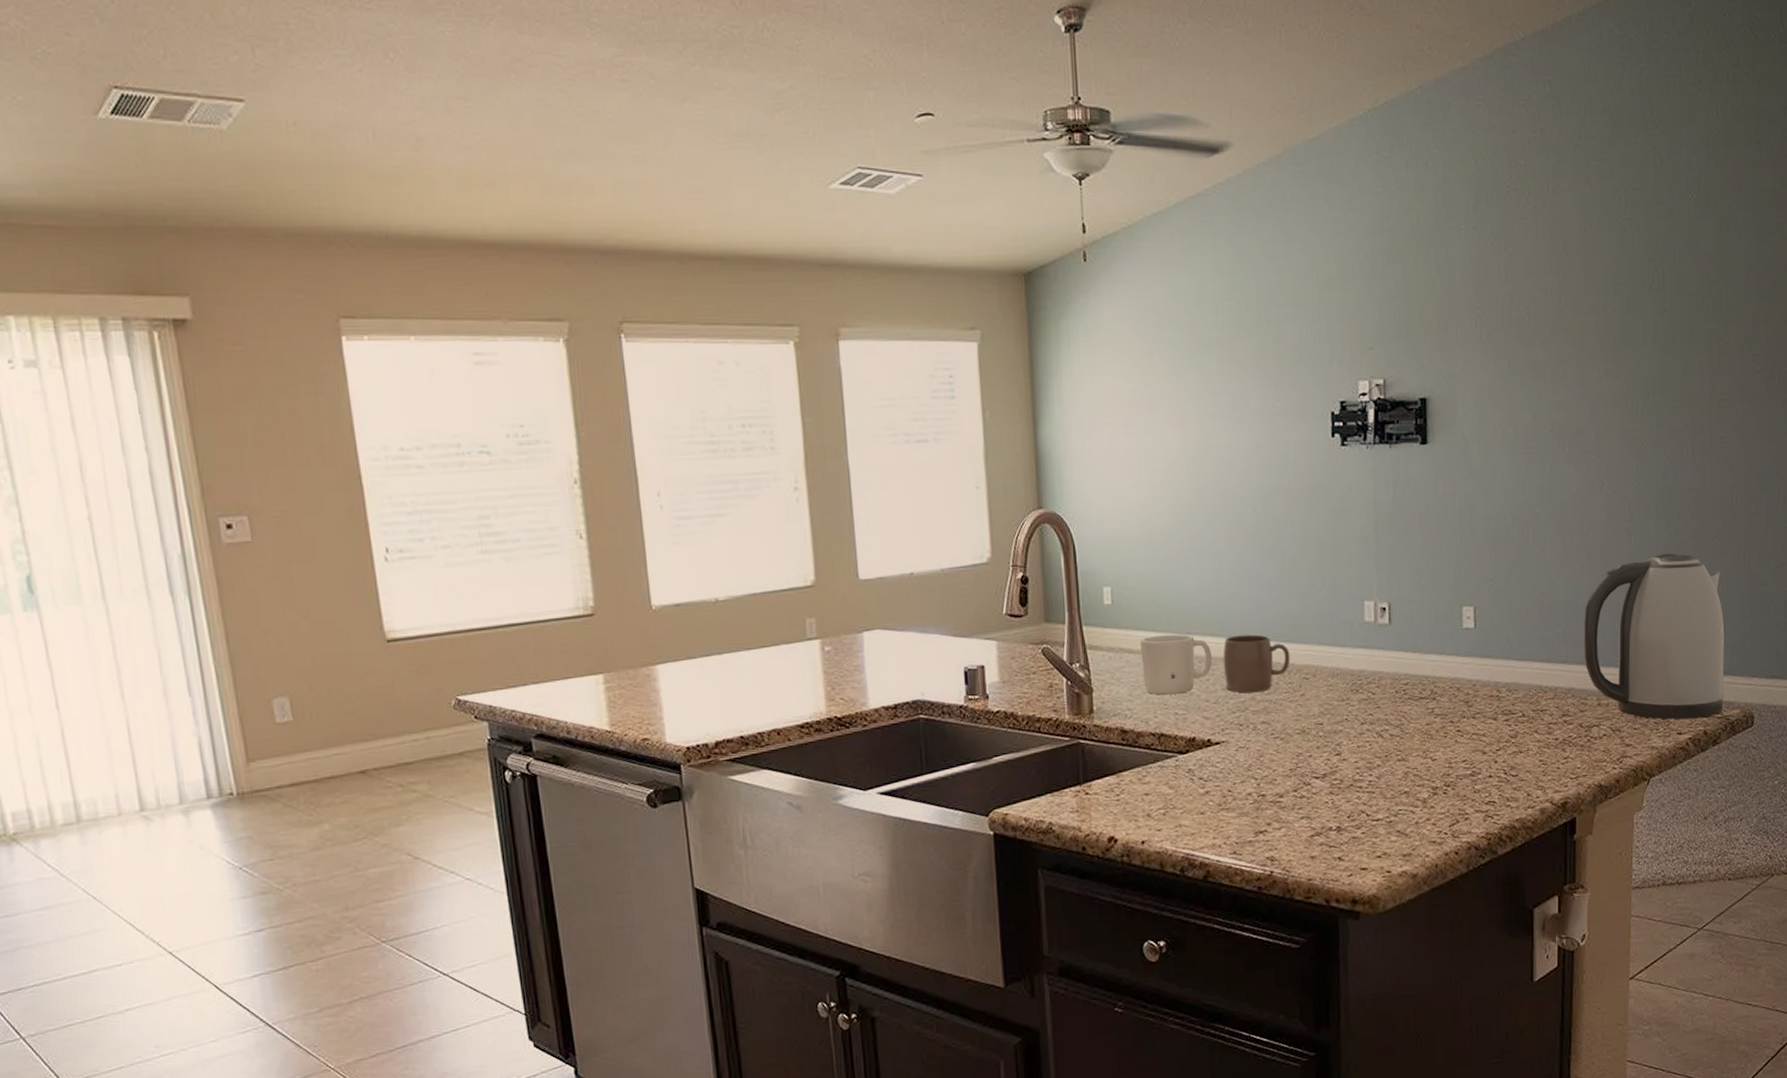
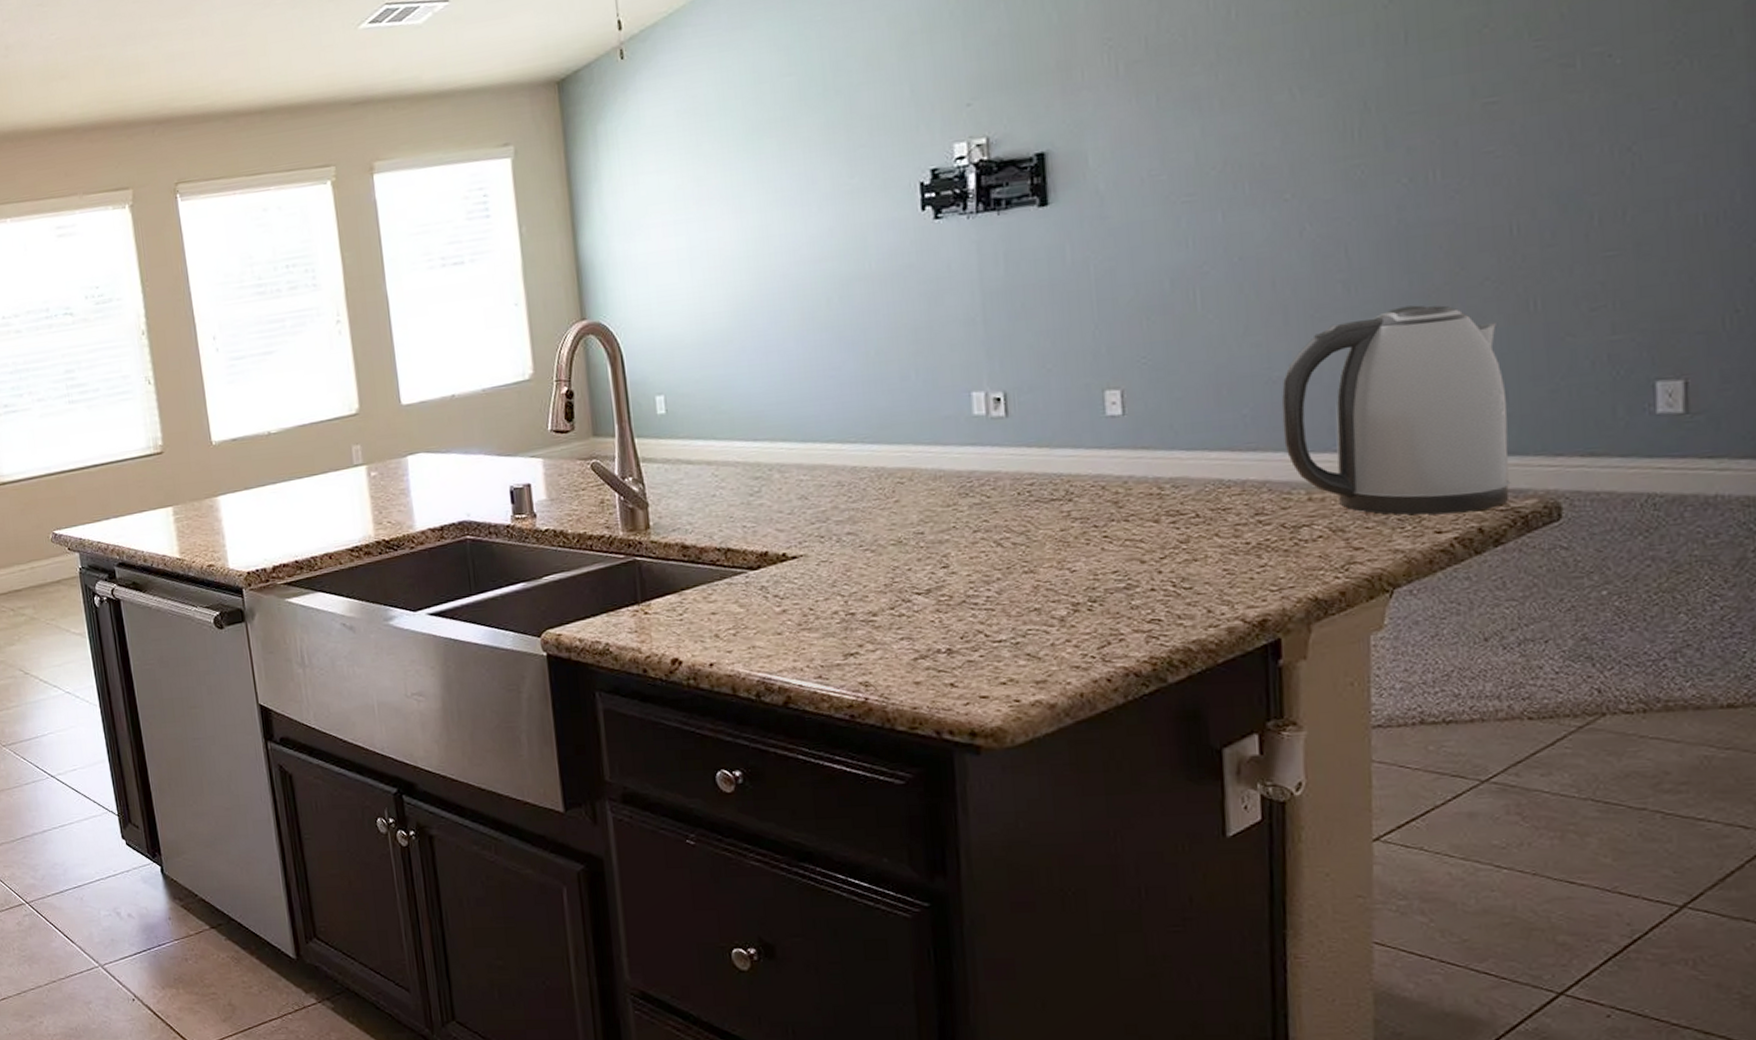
mug: present [1140,634,1212,695] -> none [700,441,784,507]
mug: present [1223,634,1290,693] -> none [797,436,880,502]

